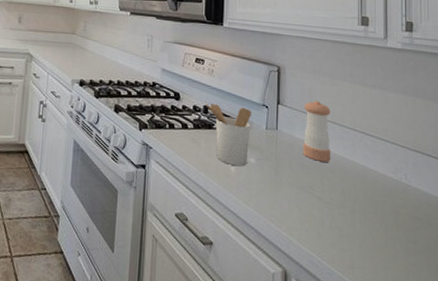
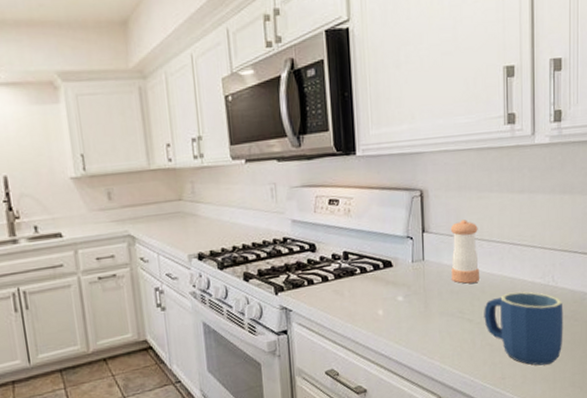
utensil holder: present [204,102,252,167] -> none [344,243,396,309]
mug: none [334,180,417,266] -> present [484,291,563,366]

